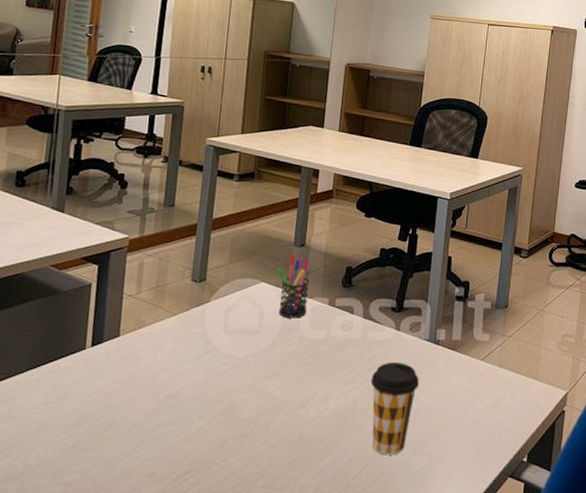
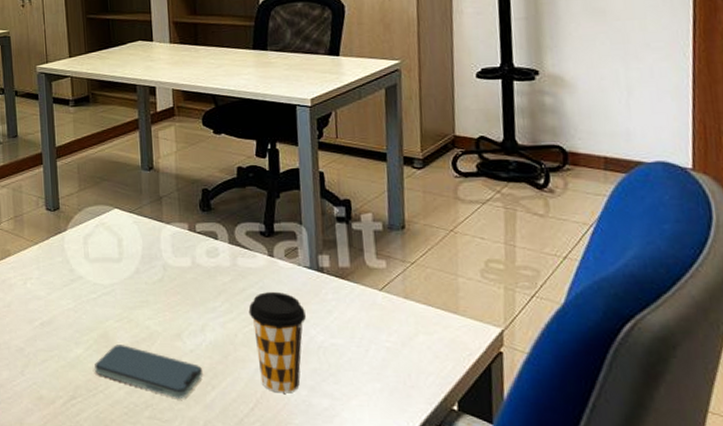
smartphone: none [215,416,321,466] -> present [95,345,204,398]
pen holder: present [276,254,310,318] -> none [127,178,167,245]

